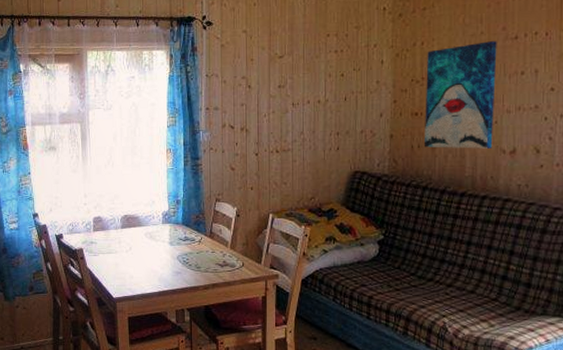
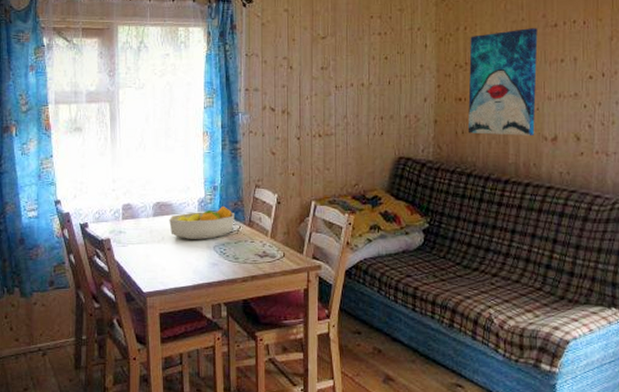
fruit bowl: none [136,218,196,250] -> present [169,205,234,240]

